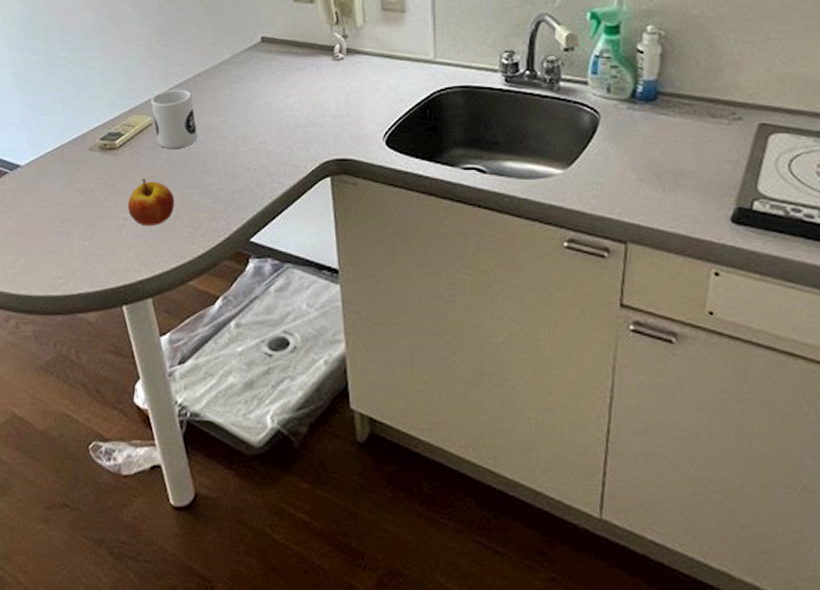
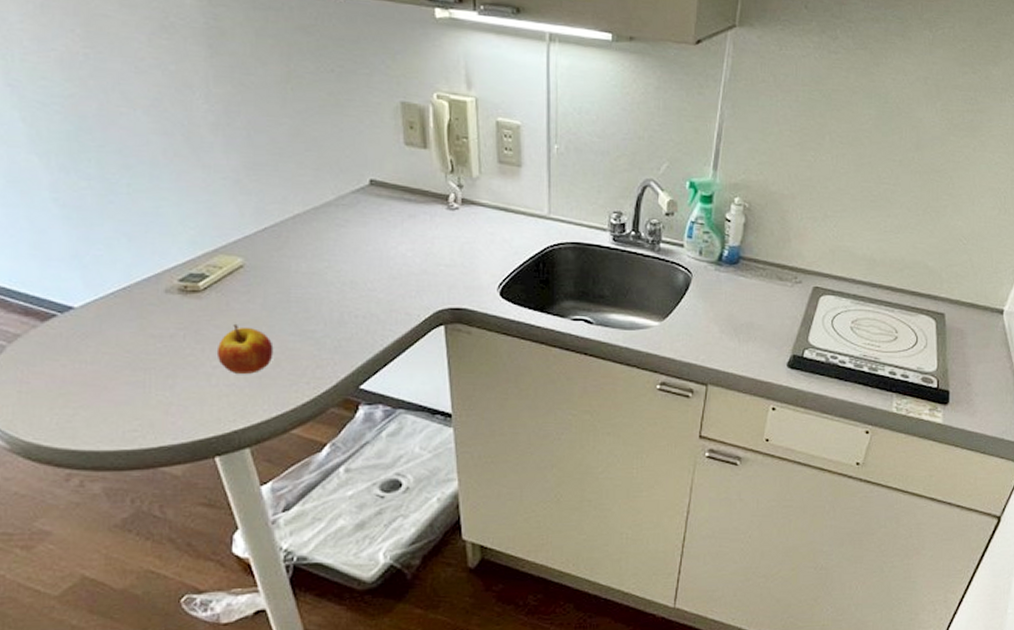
mug: present [151,89,198,149] -> none [241,229,299,294]

